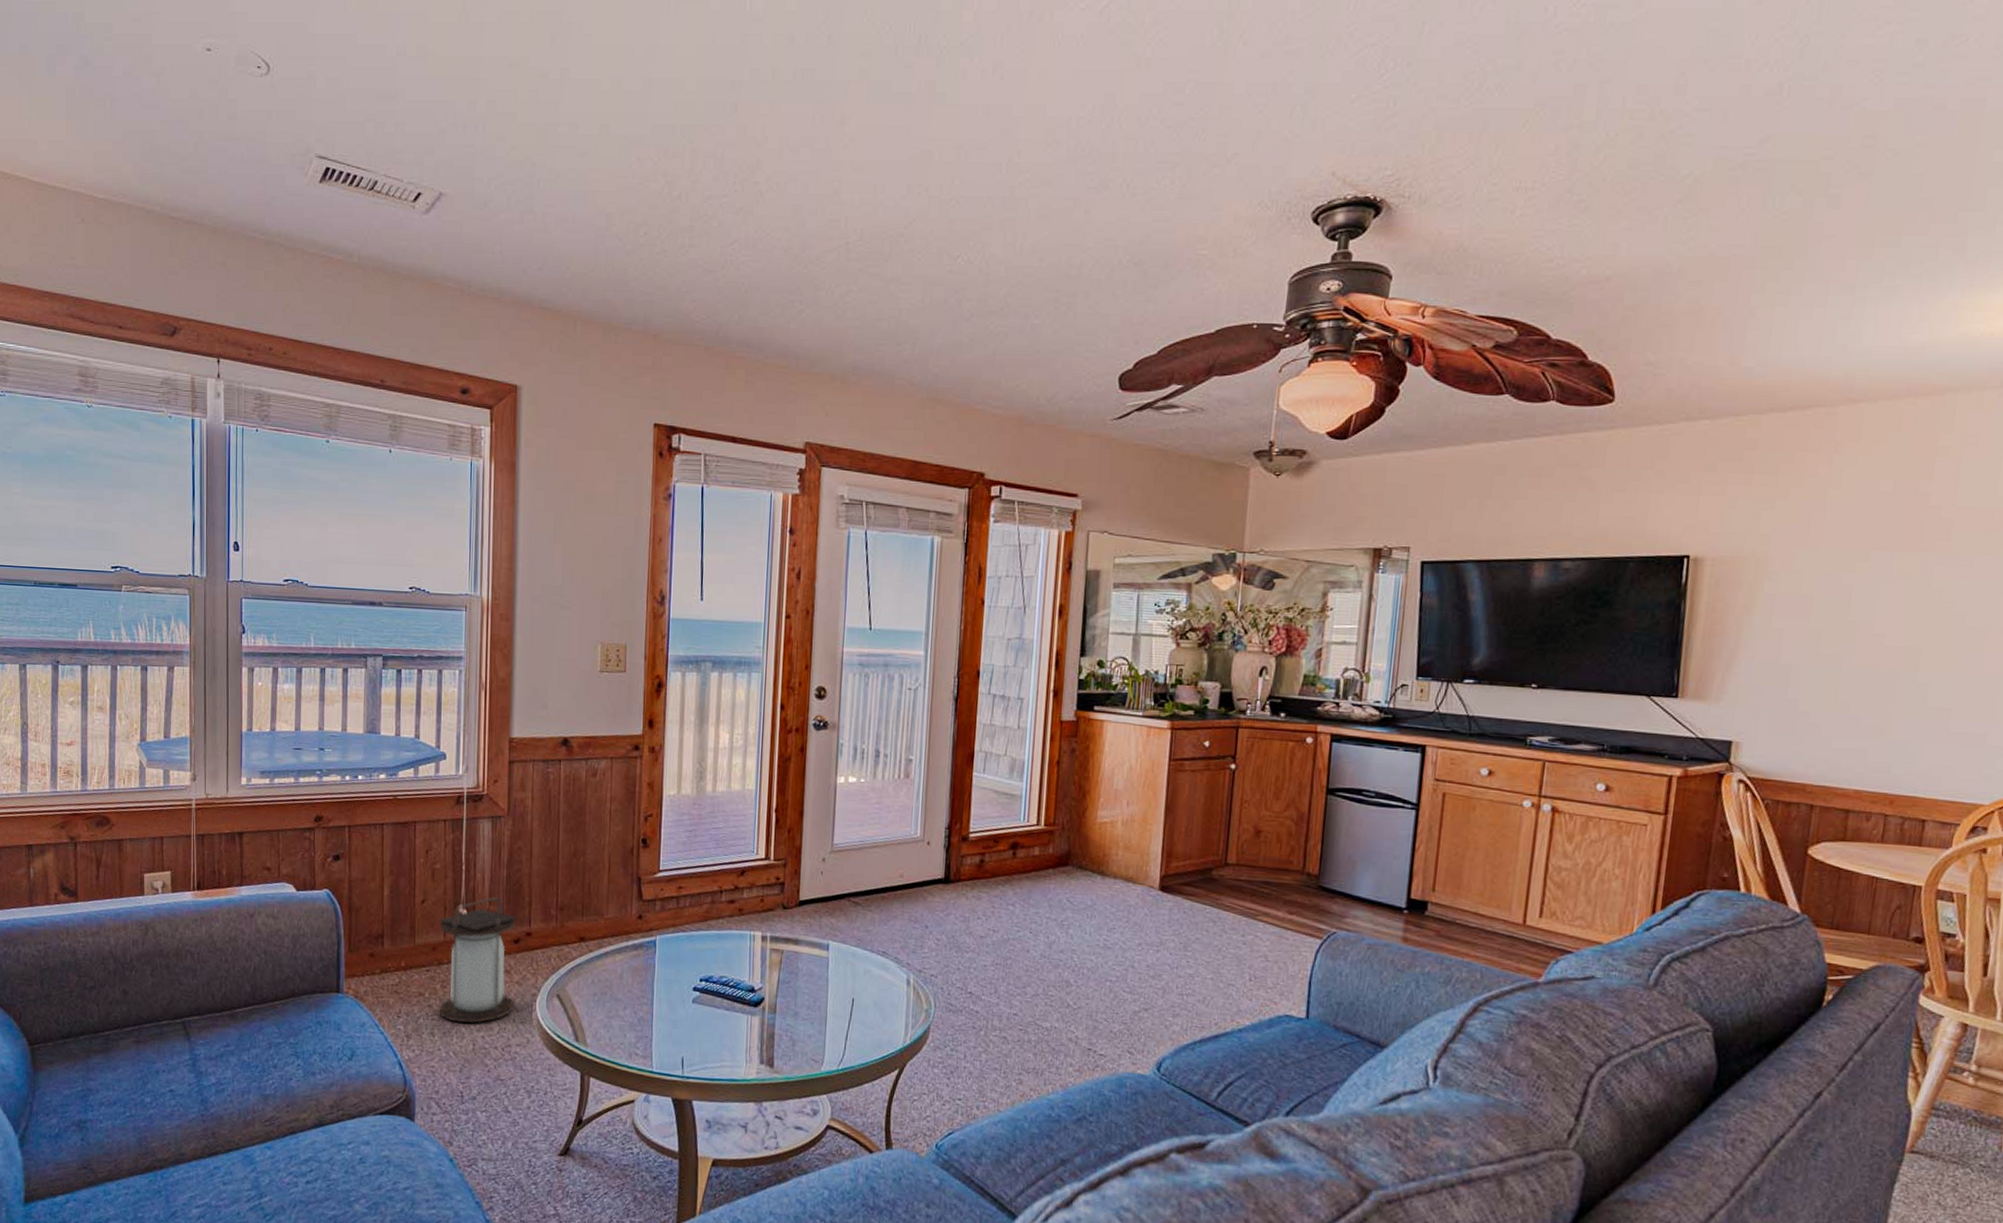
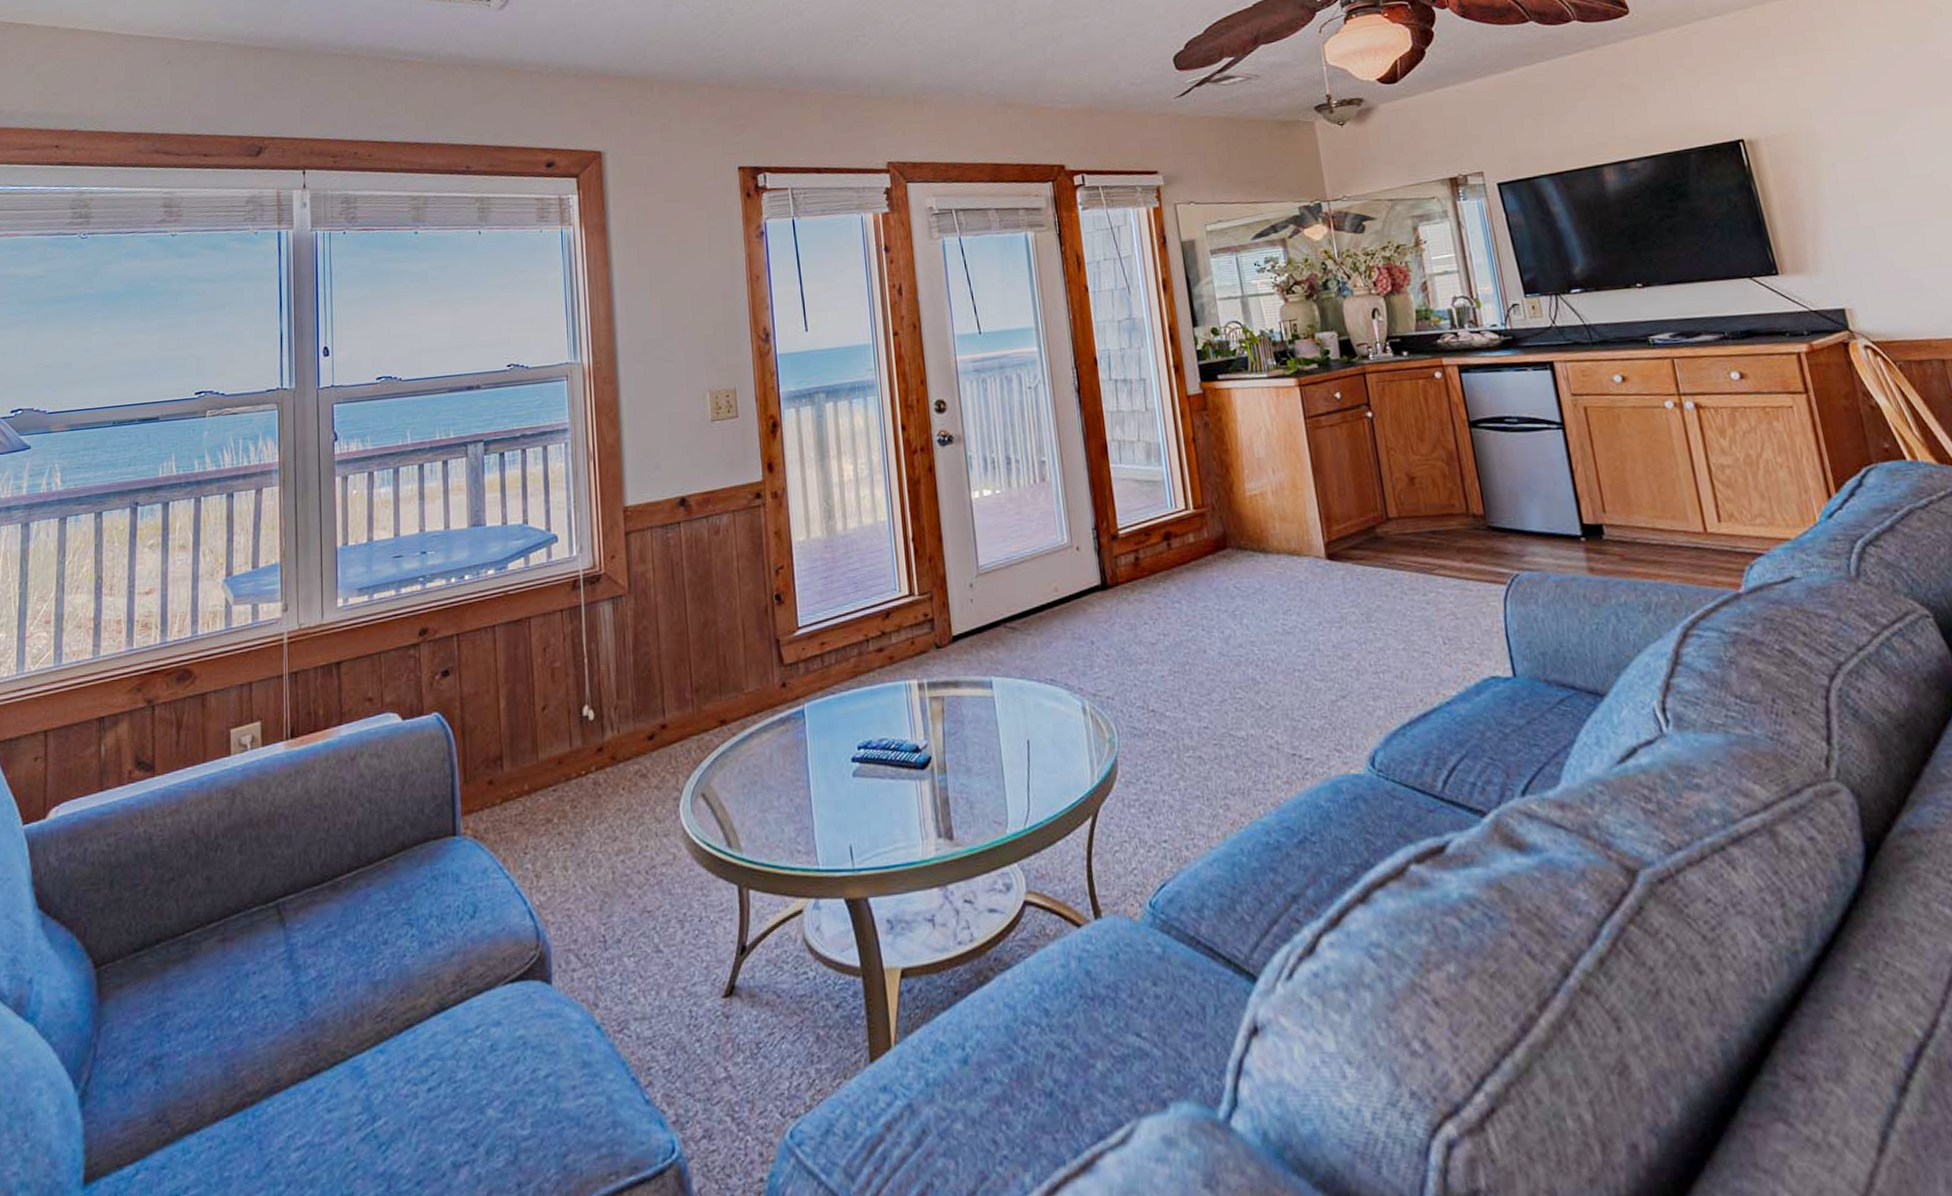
lantern: present [437,897,519,1023] -> none [561,689,654,848]

